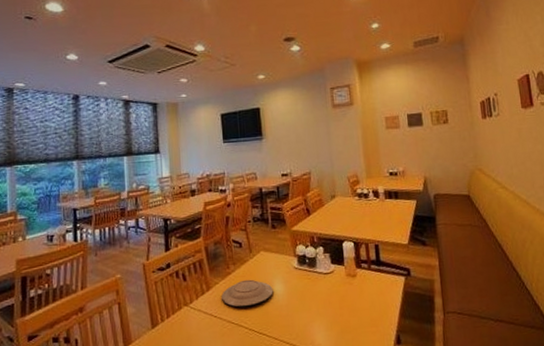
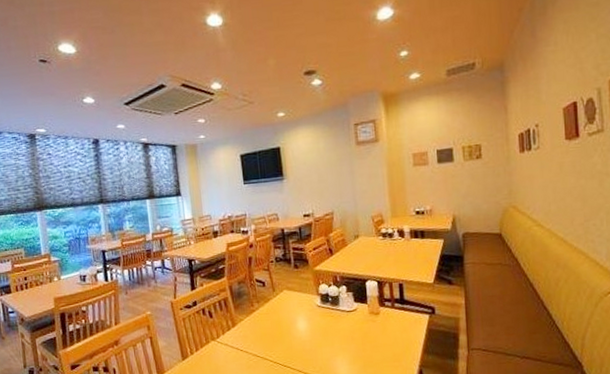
plate: present [222,279,273,307] -> none [247,316,297,342]

